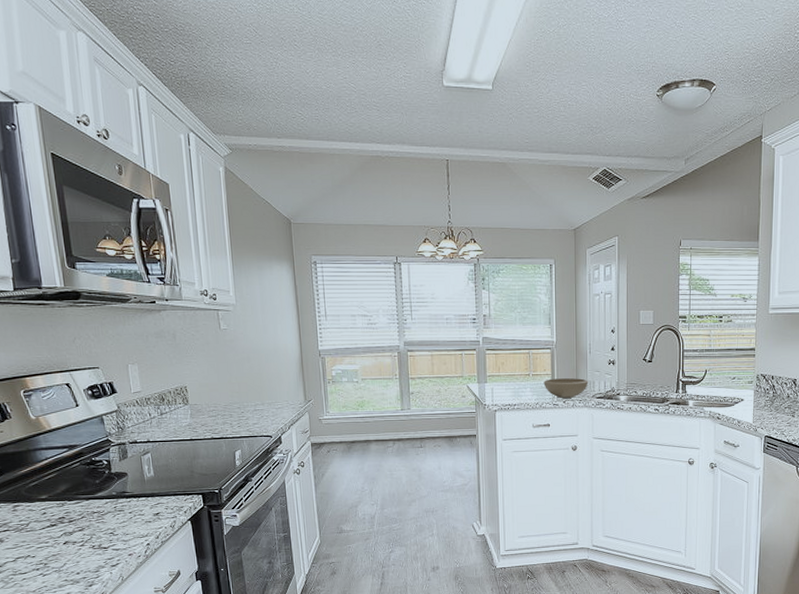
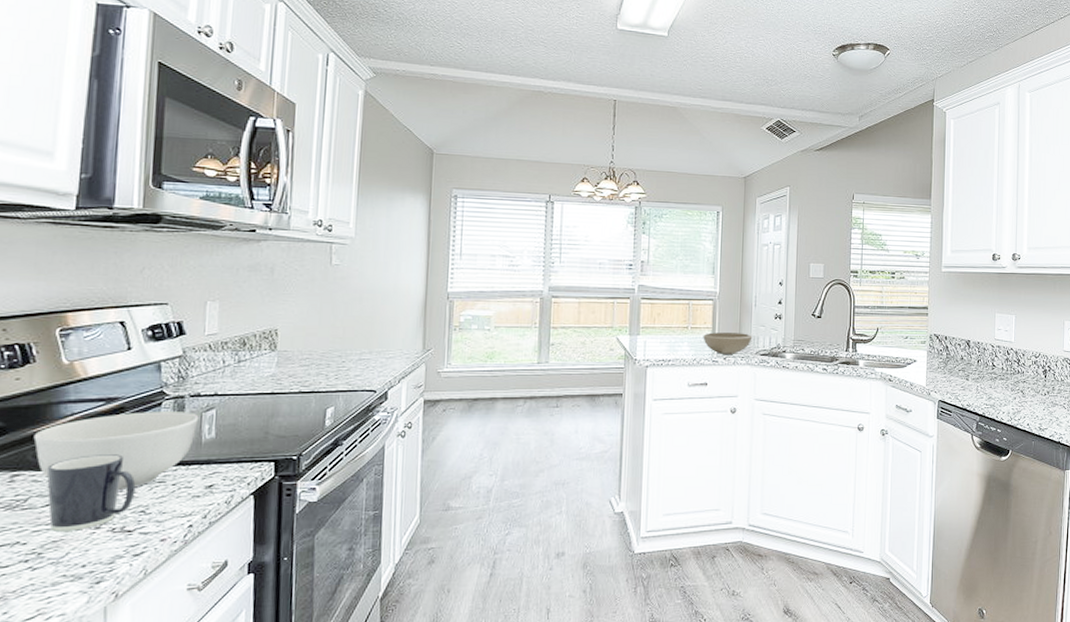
bowl: none [22,455,140,517] -> present [33,411,199,490]
mug: none [37,489,104,548] -> present [46,454,136,531]

